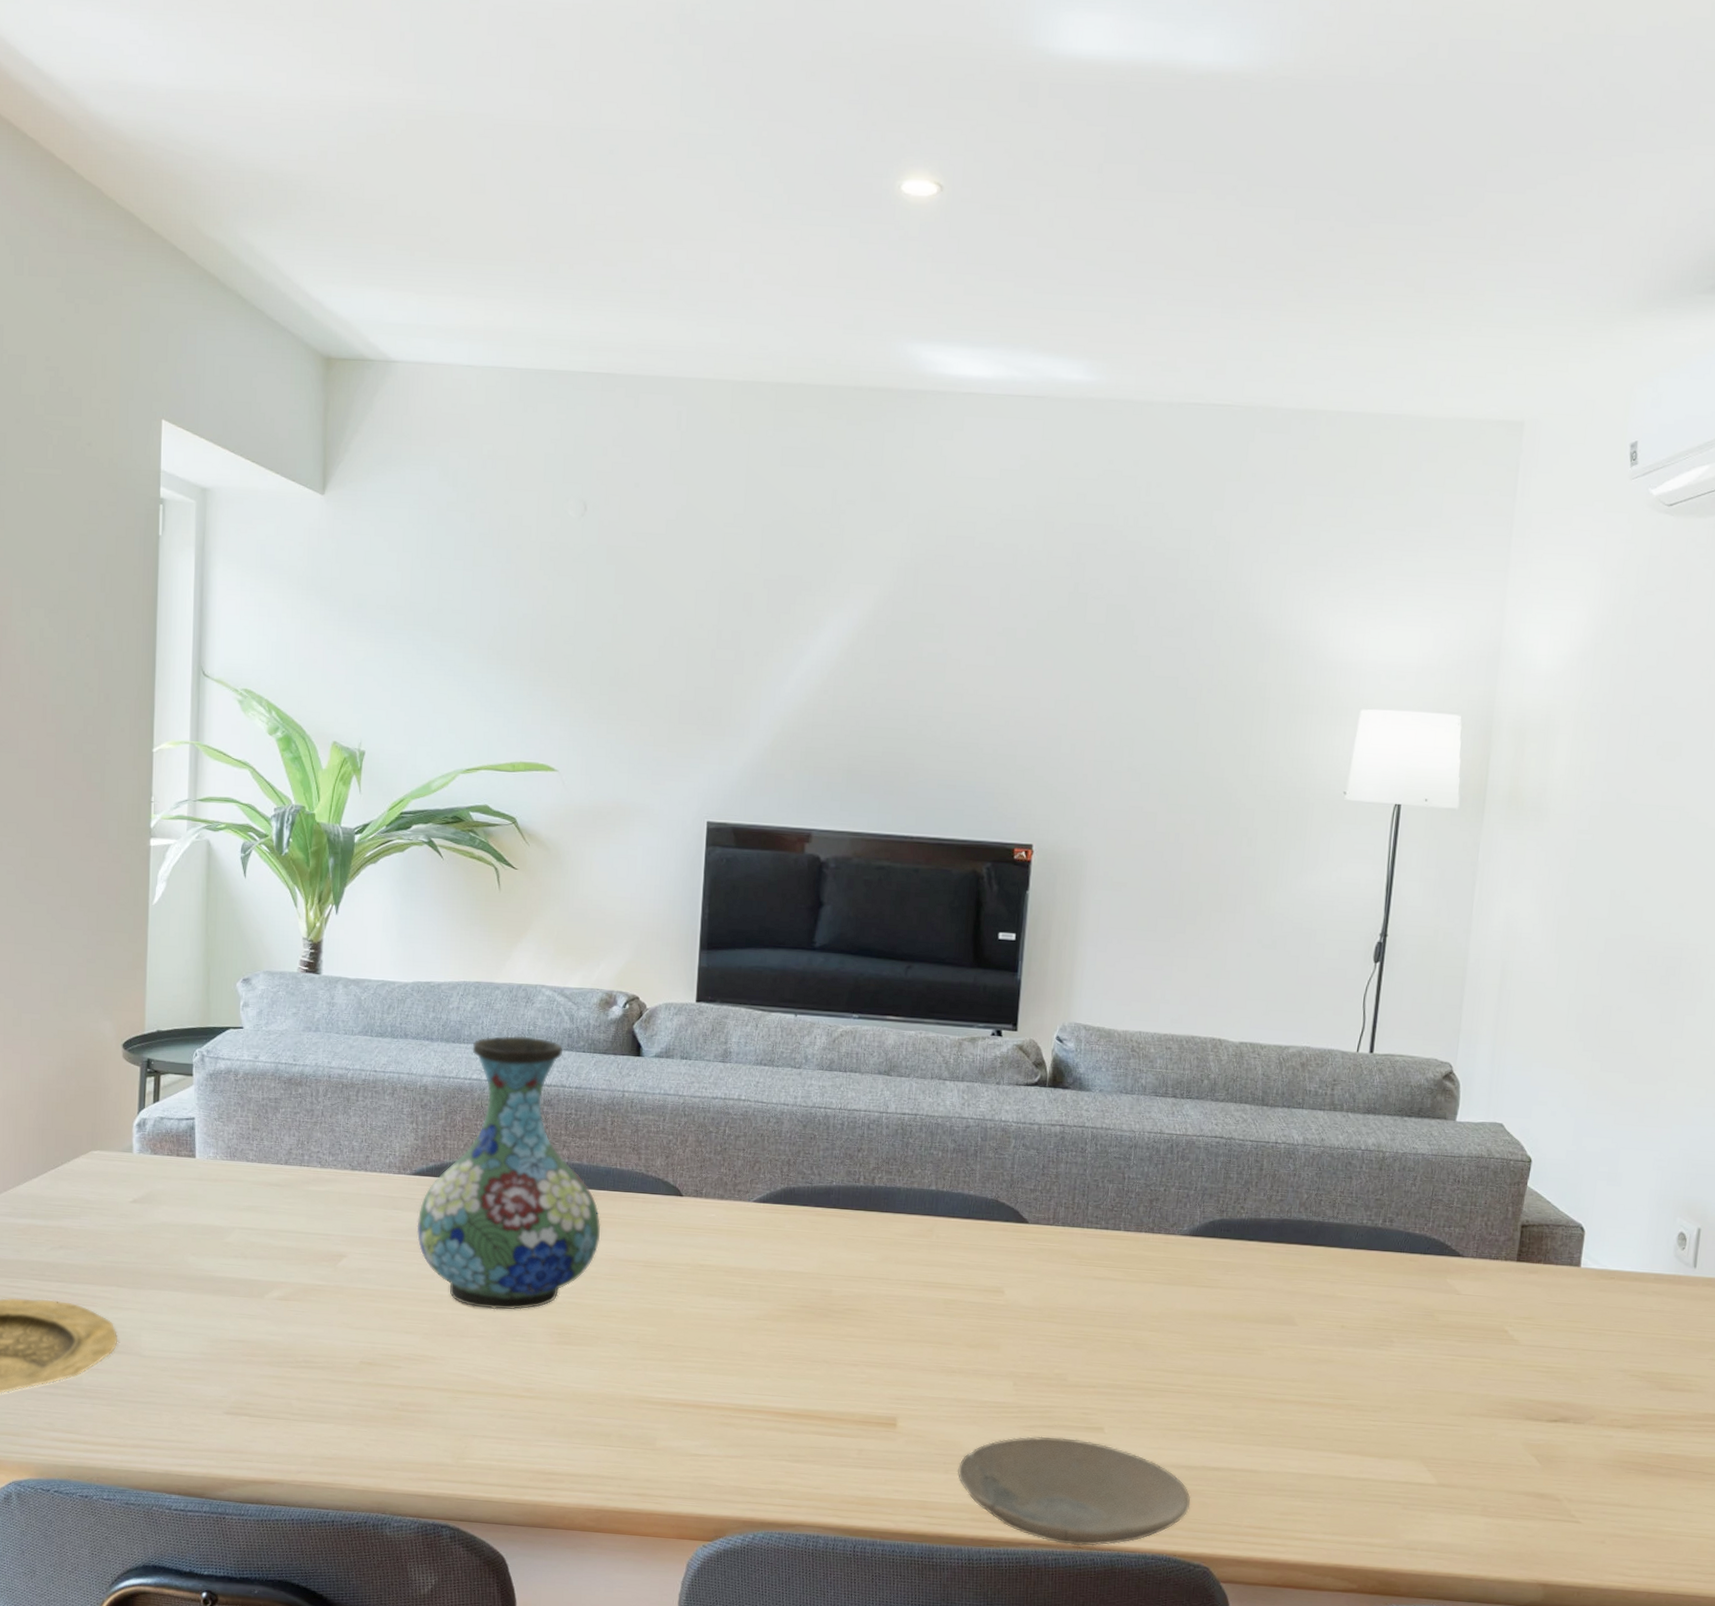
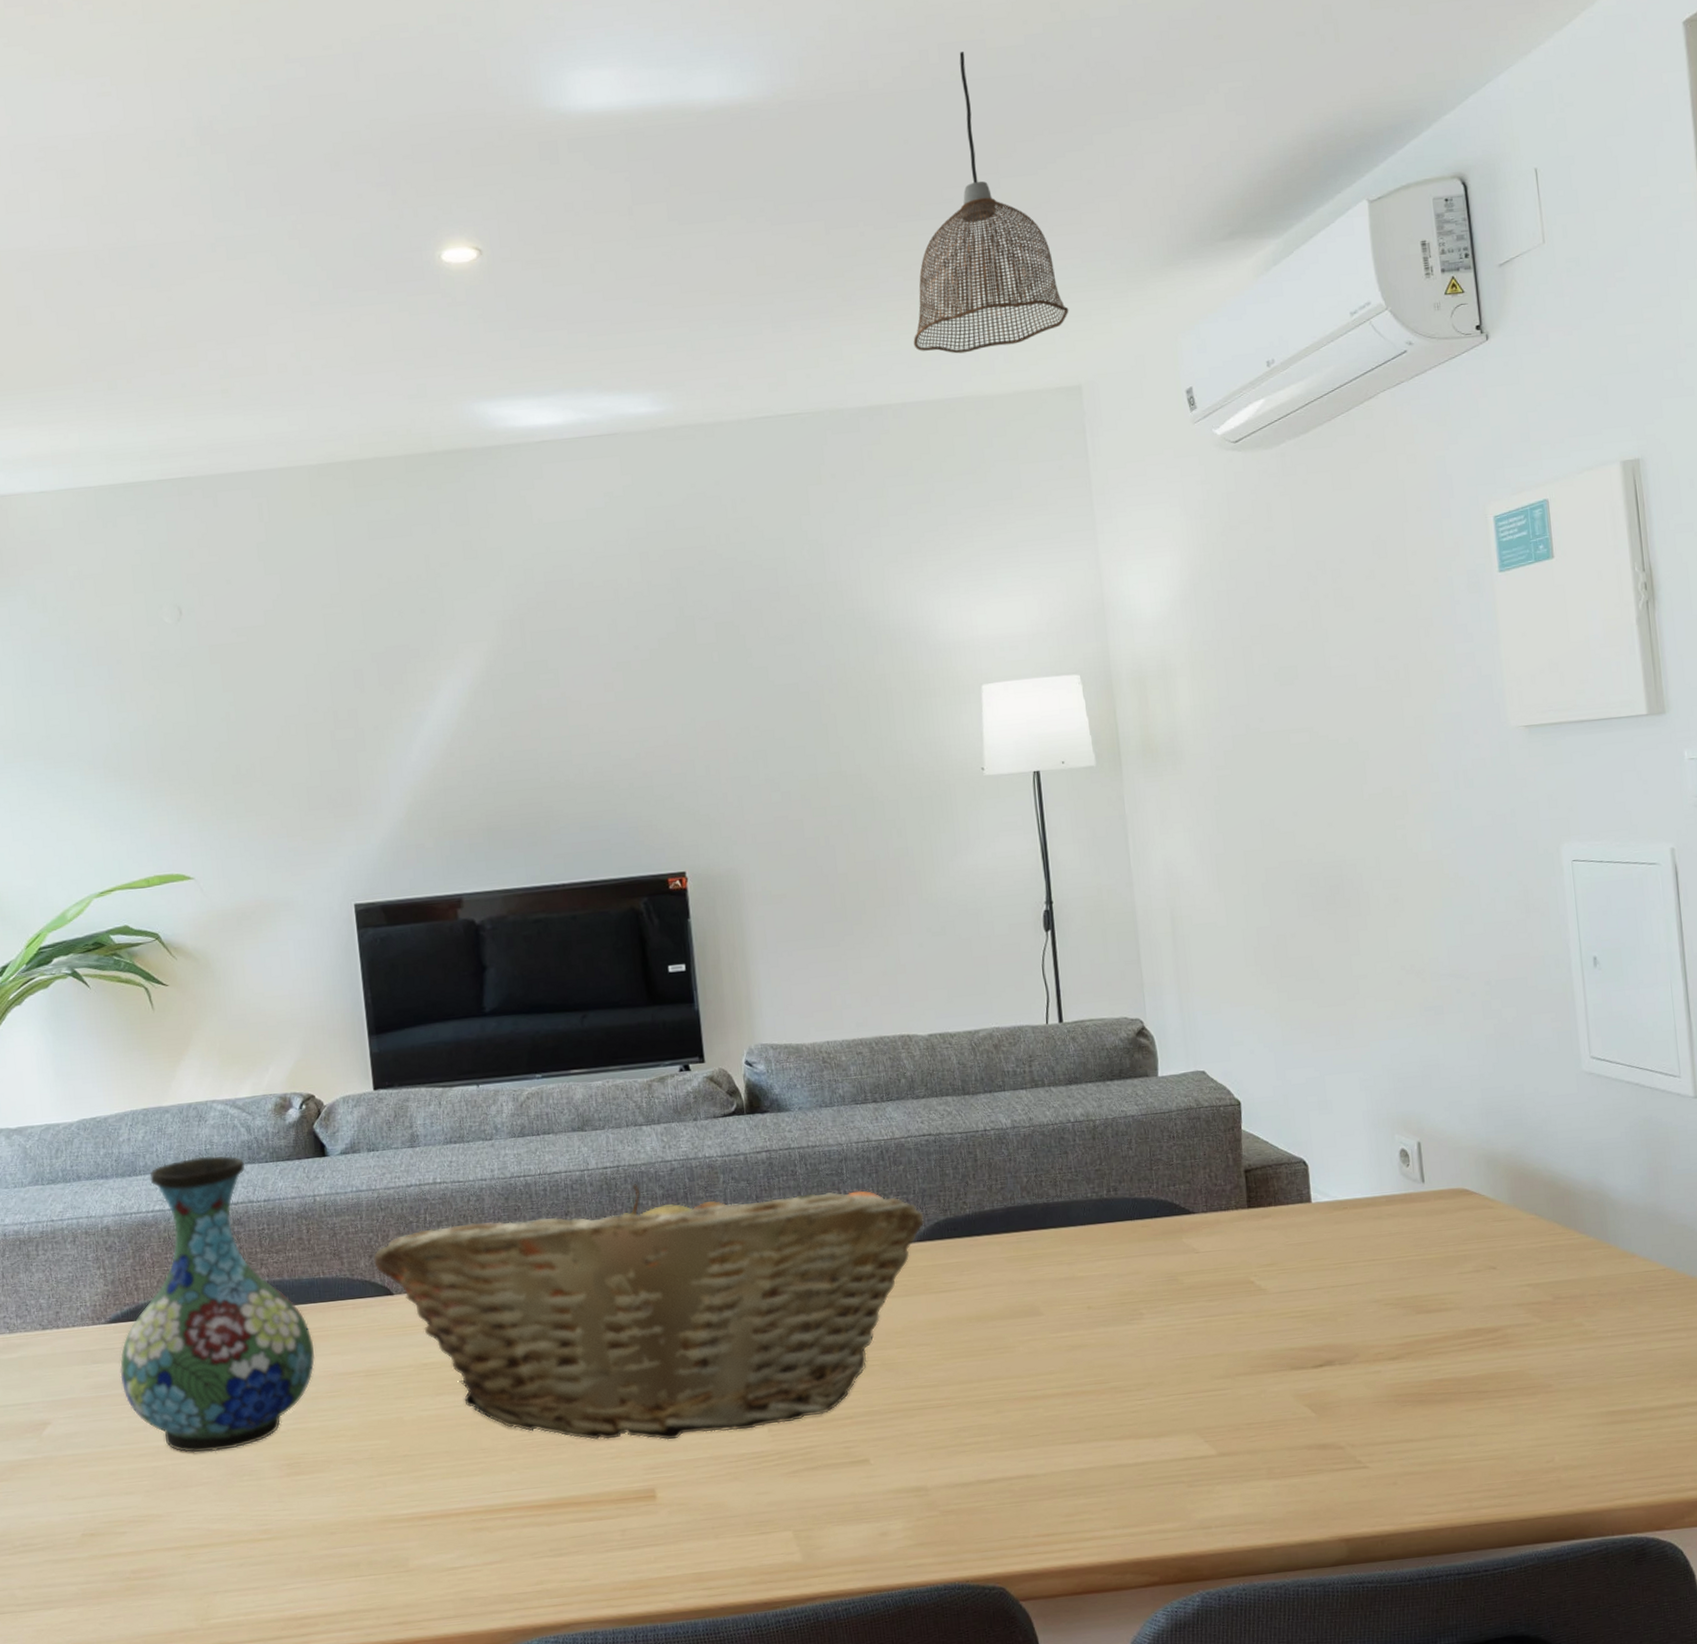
fruit basket: none [670,1134,1200,1380] -> present [373,1184,925,1440]
plate: present [957,1436,1191,1546] -> none [727,1476,973,1592]
pendant lamp: none [1361,51,1528,370] -> present [913,52,1069,354]

